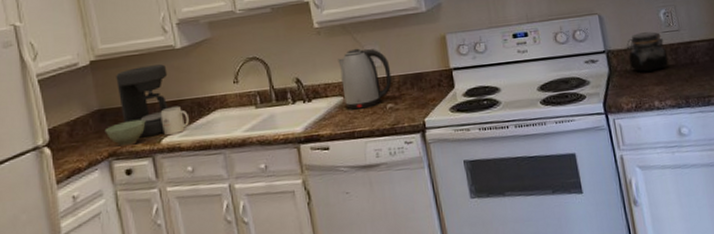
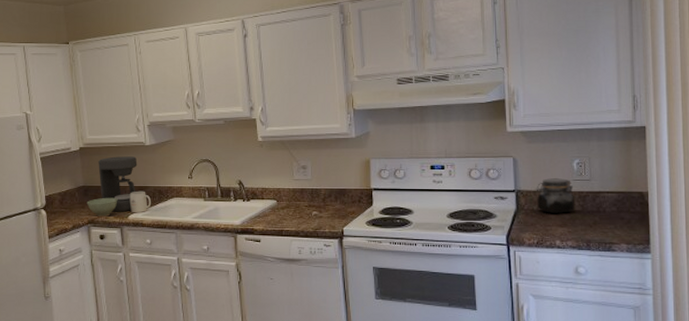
kettle: present [338,48,392,110] -> none [275,162,319,212]

